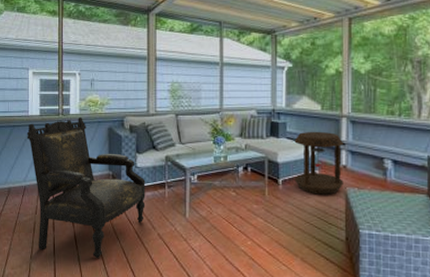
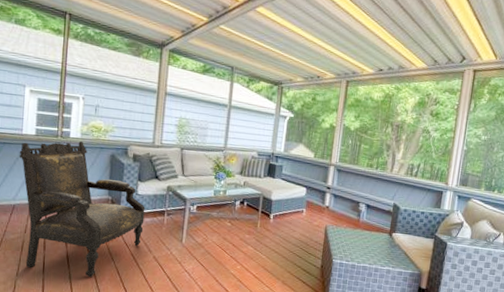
side table: present [294,131,343,195] -> none [284,175,329,230]

